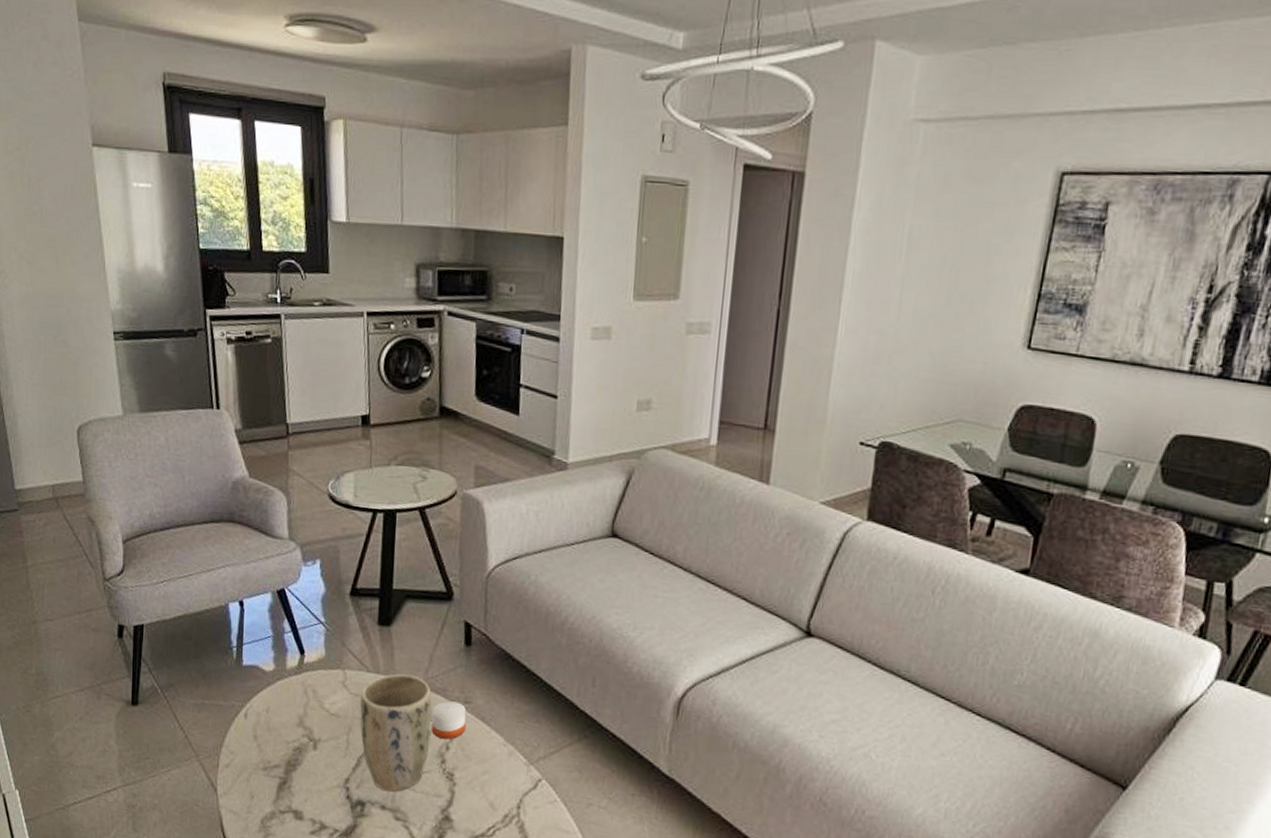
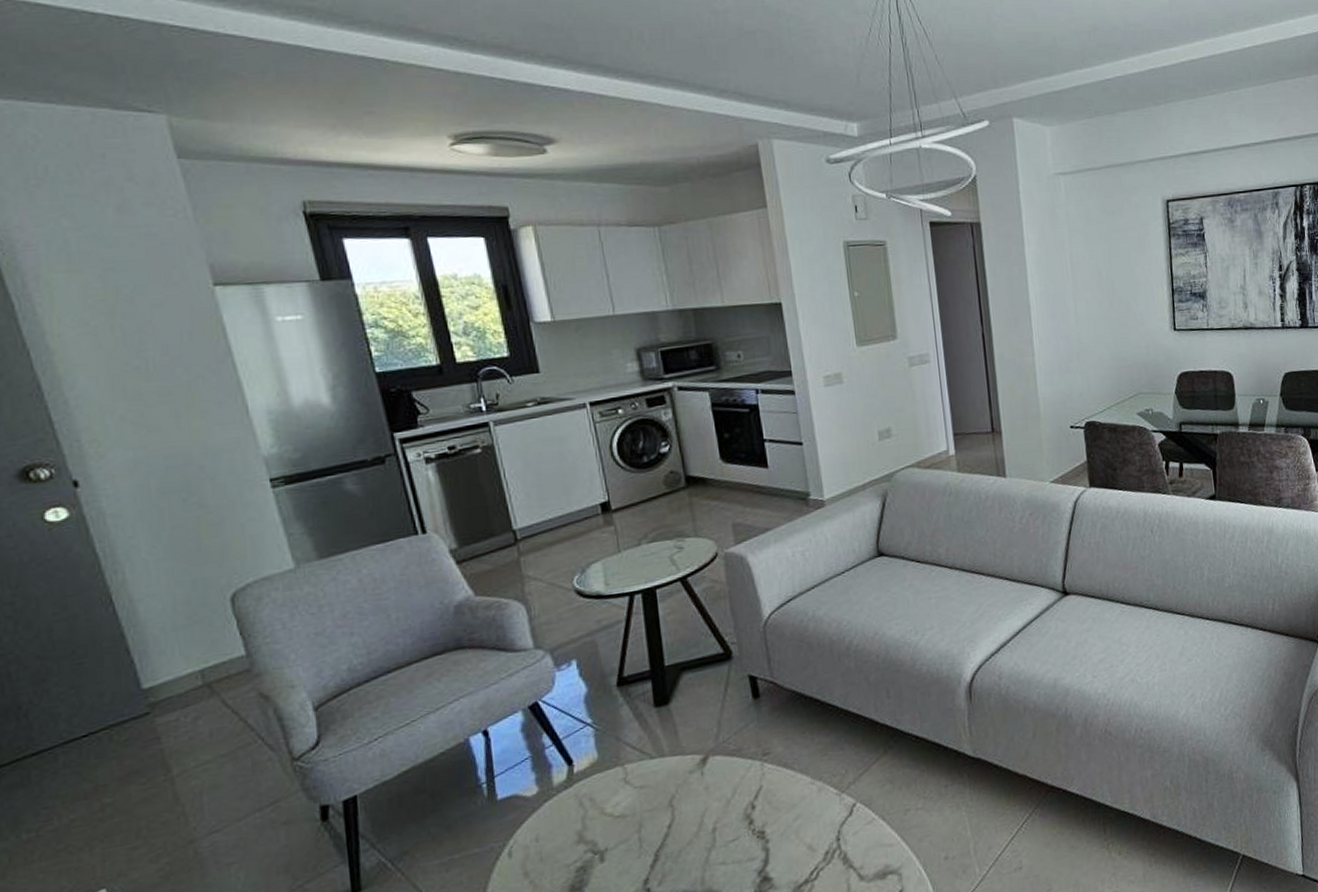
plant pot: present [360,674,432,792] -> none [647,746,734,877]
candle: present [431,701,467,740] -> none [729,757,769,801]

